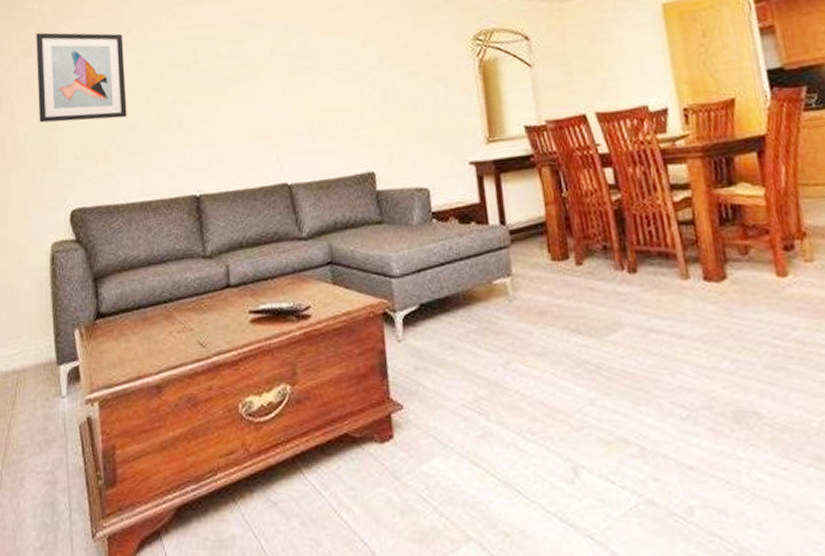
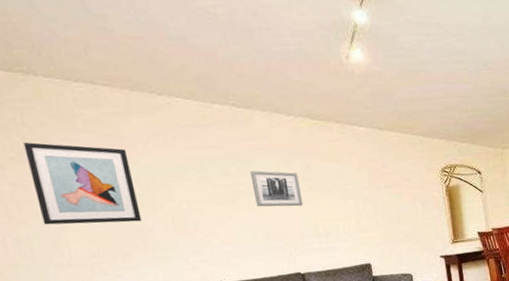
wall art: none [242,51,297,97] -> present [250,171,303,207]

